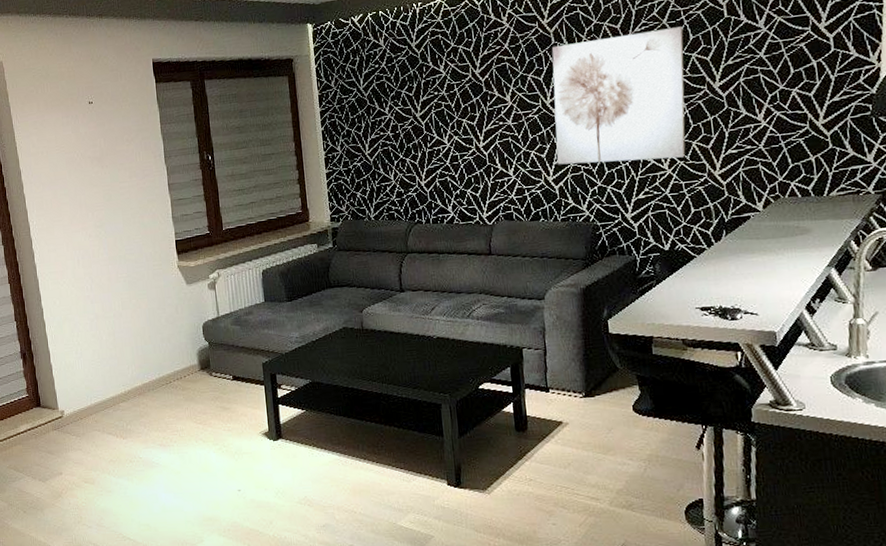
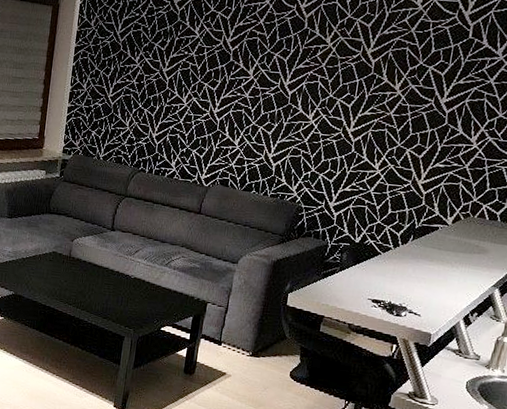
wall art: present [551,26,686,165] -> none [280,31,428,162]

